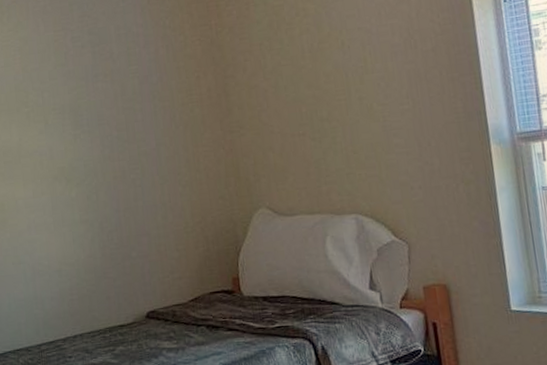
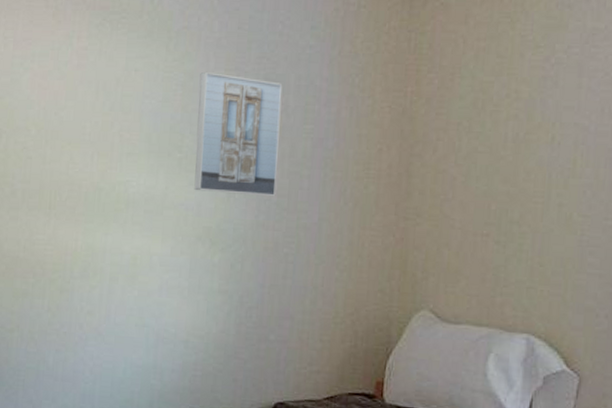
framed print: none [33,34,116,138] -> present [194,72,283,197]

